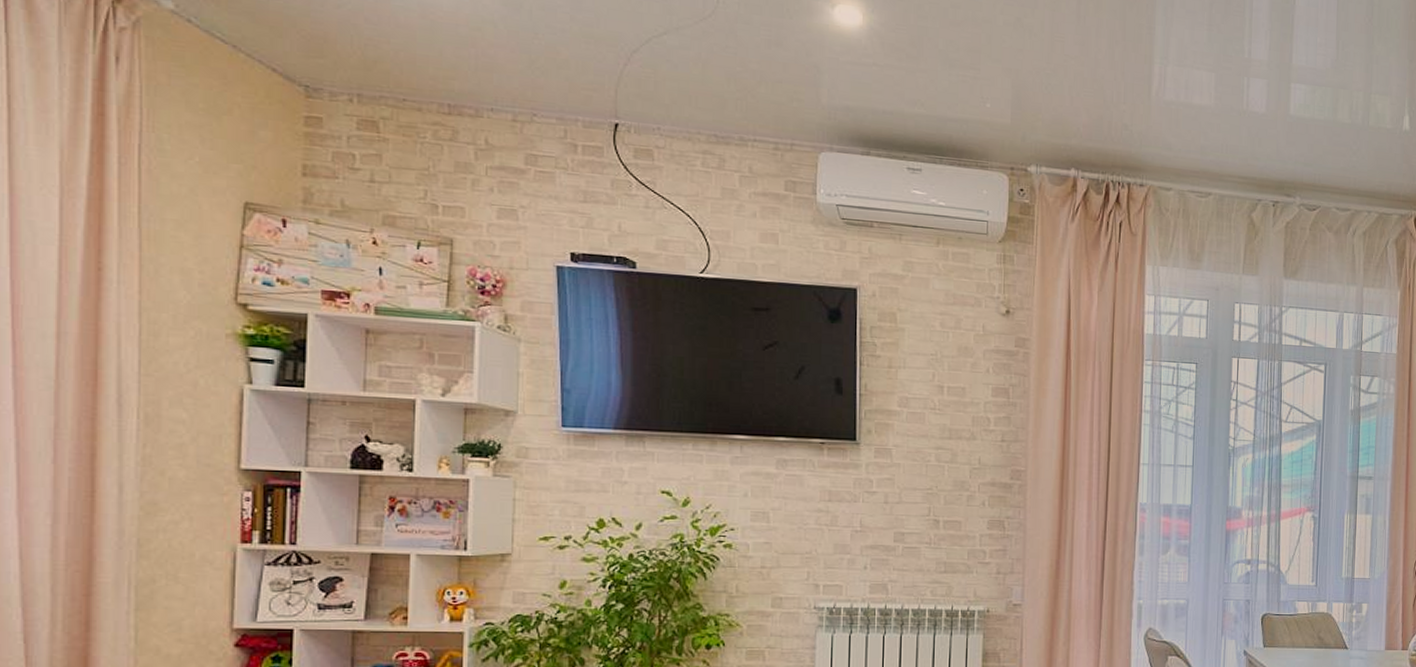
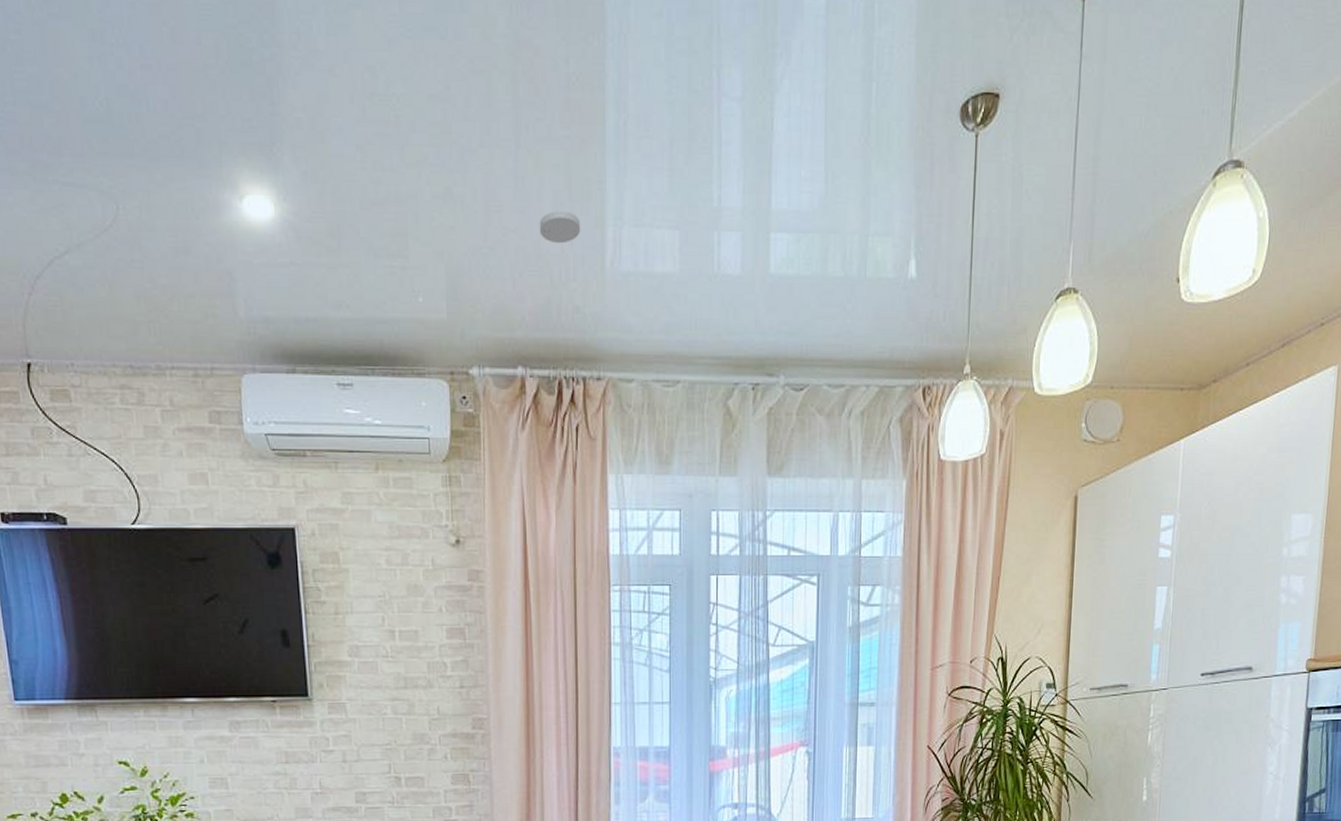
smoke detector: none [1096,46,1132,73] -> present [539,210,581,244]

